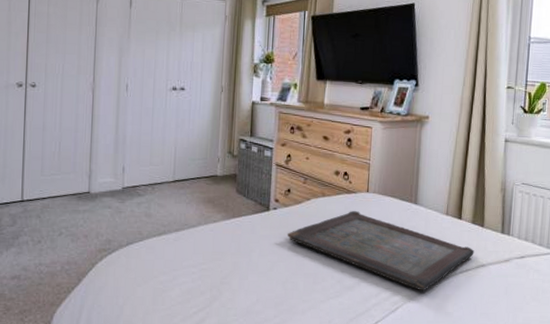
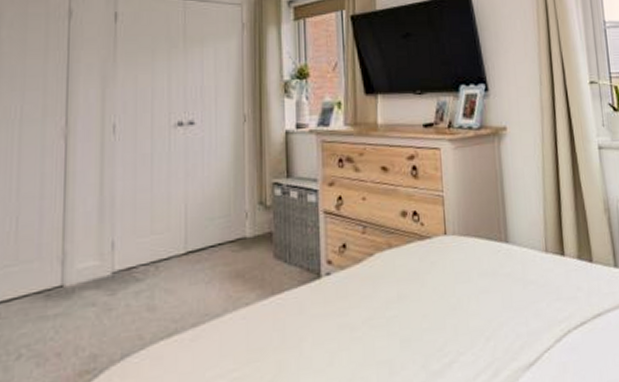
serving tray: present [287,211,474,291] -> none [347,262,587,363]

